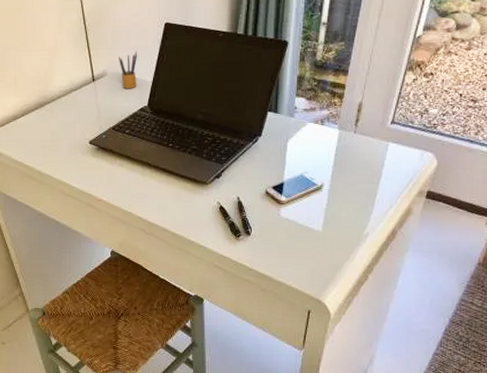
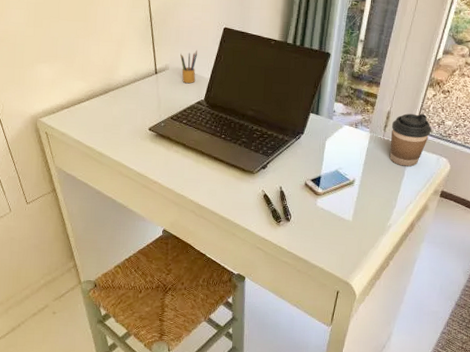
coffee cup: none [364,102,412,165] -> present [390,113,431,167]

